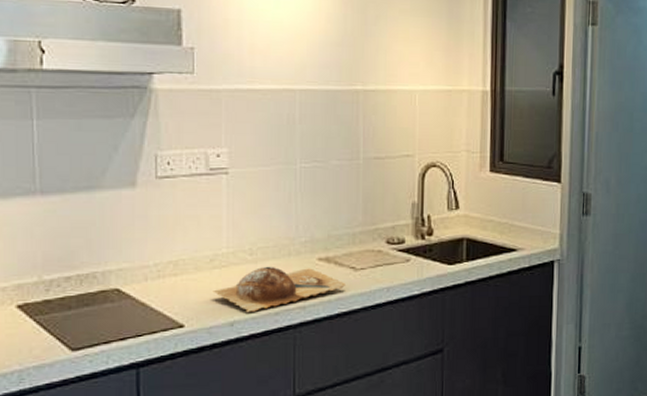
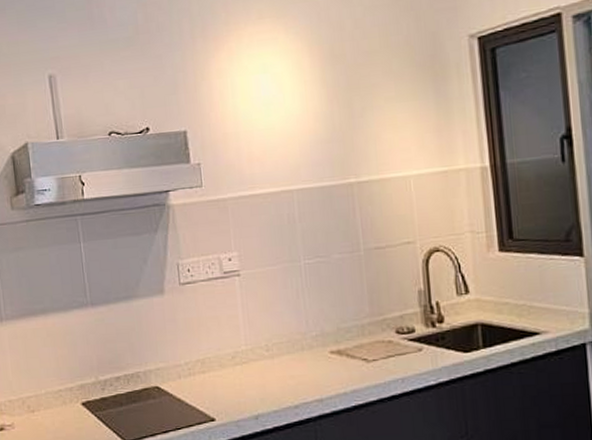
chopping board: present [213,266,347,312] -> none [237,360,360,406]

